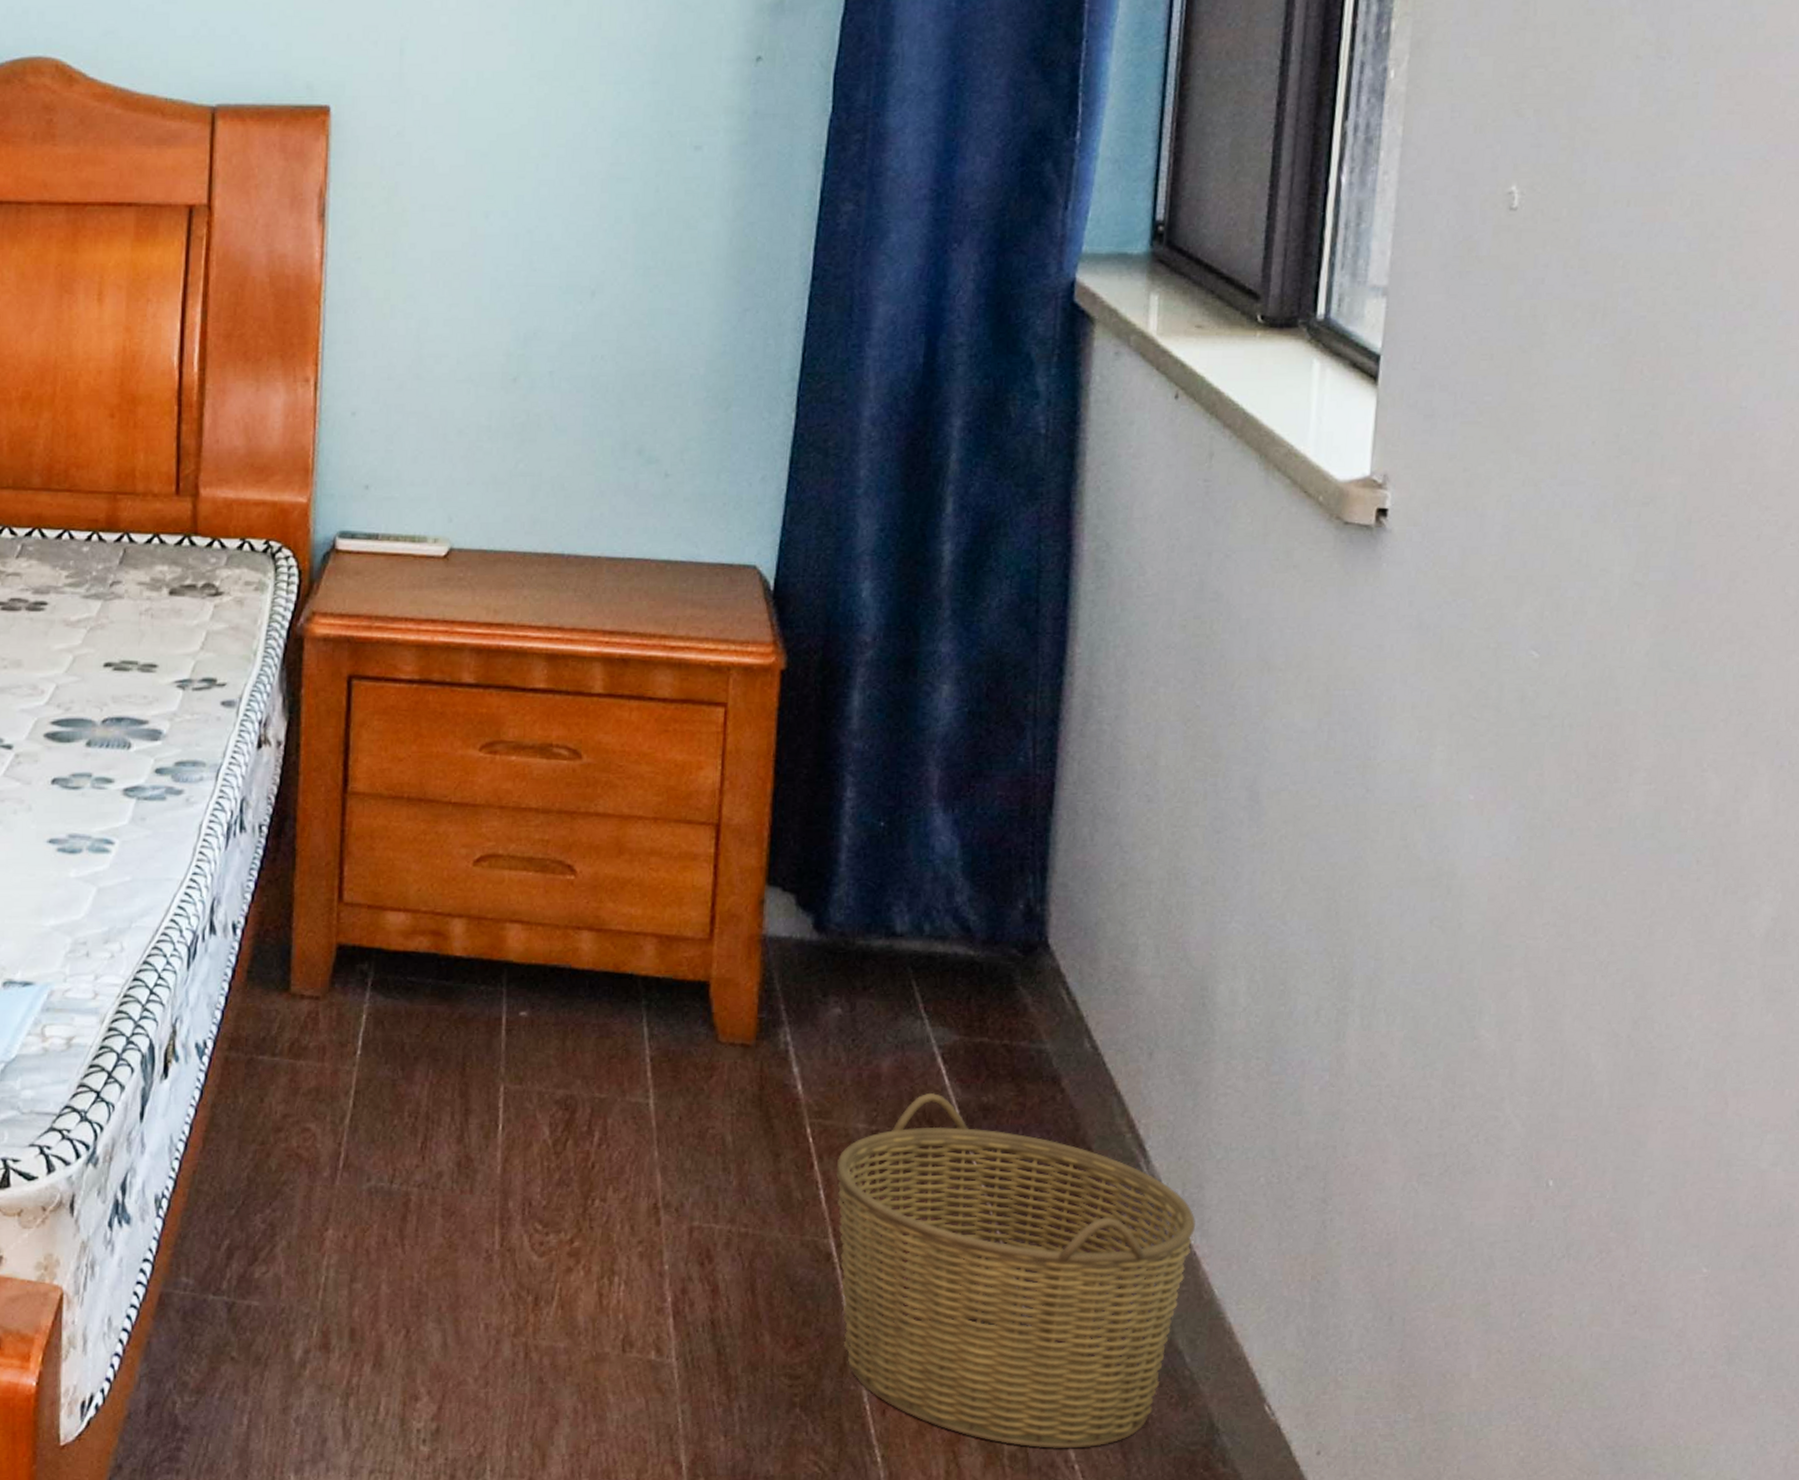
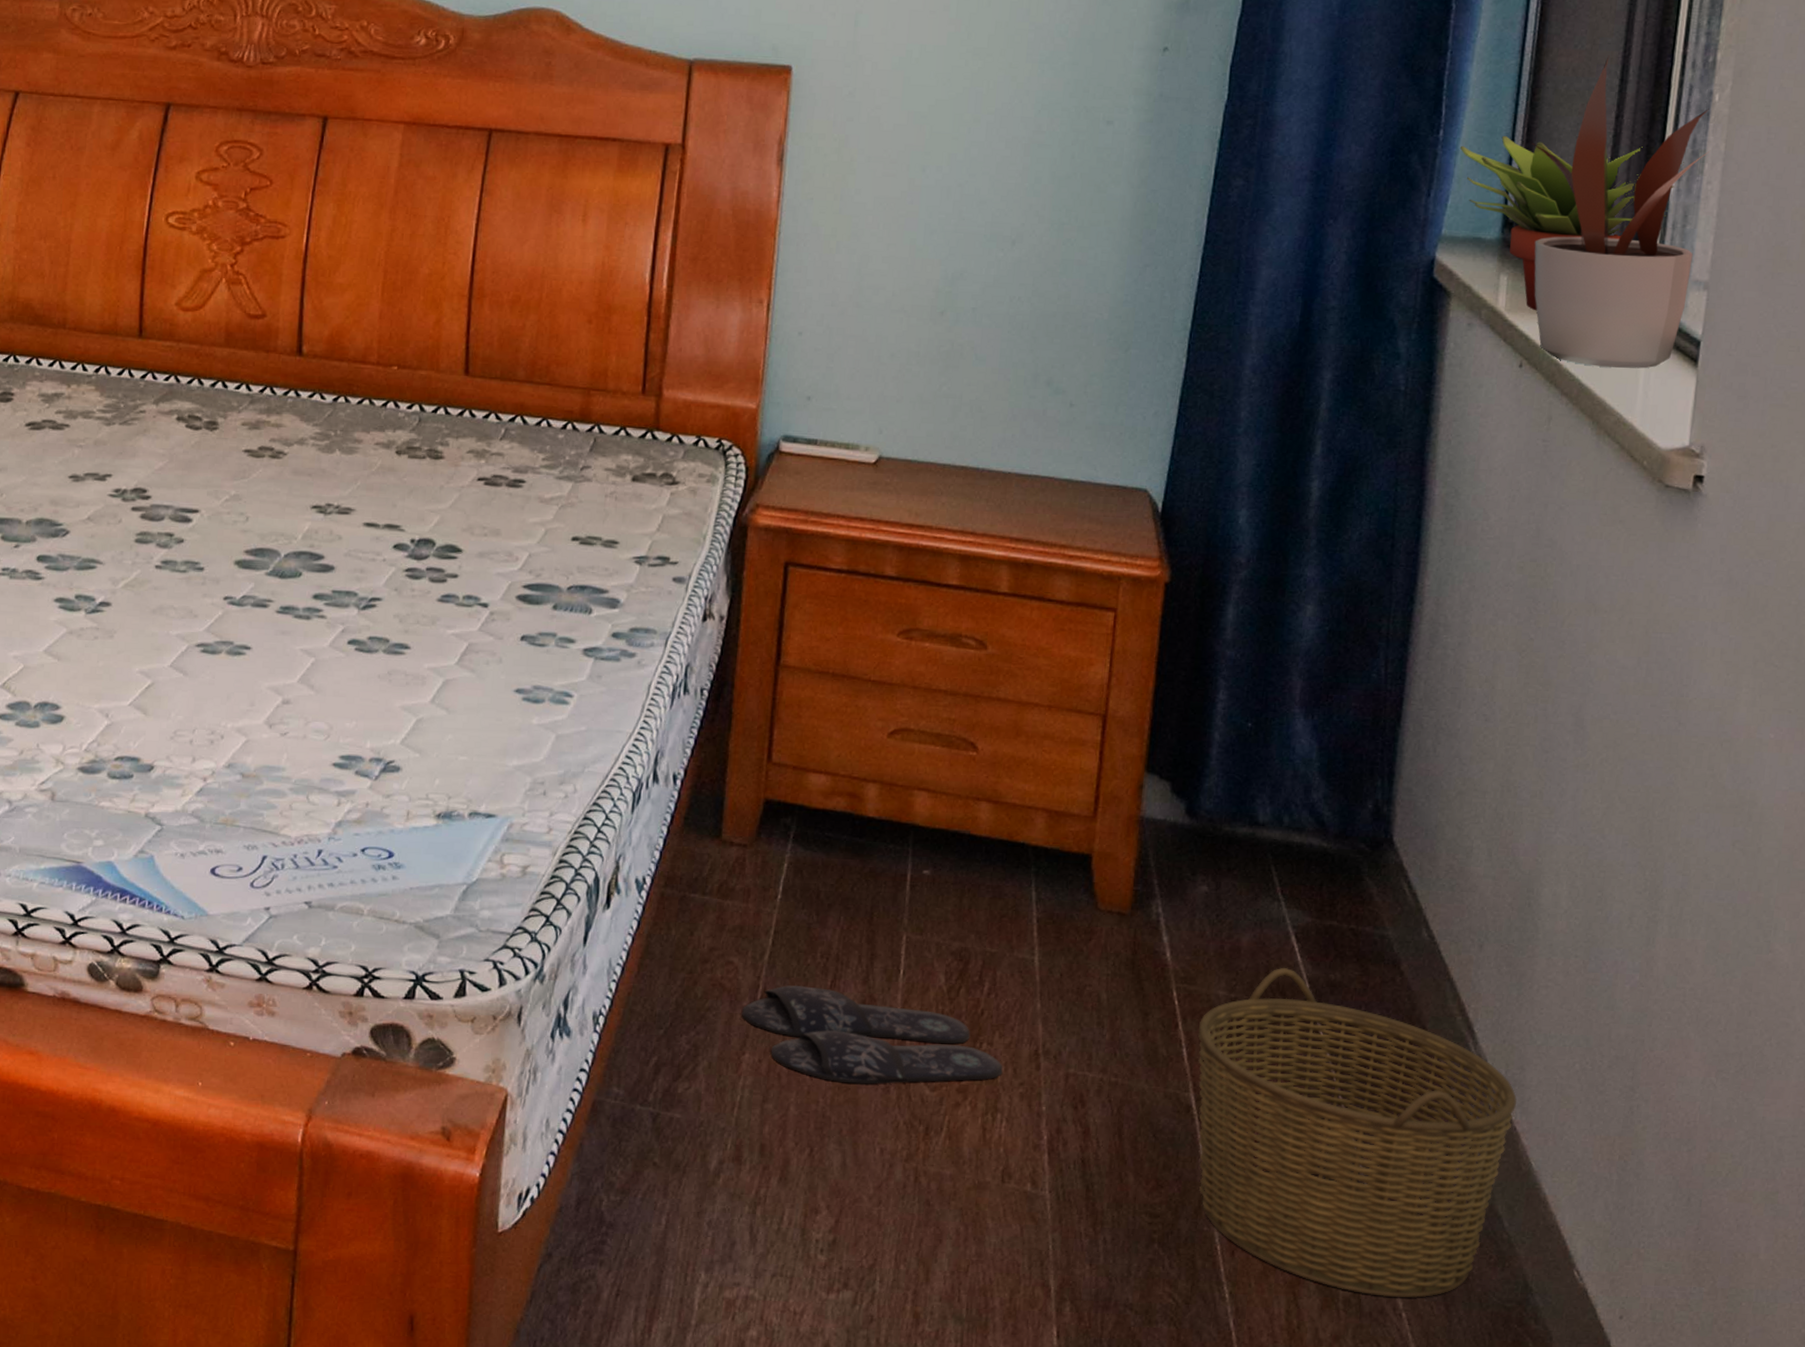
slippers: none [323,1150,619,1255] -> present [742,985,1003,1084]
succulent plant: none [1099,133,1357,333] -> present [1459,135,1684,311]
potted plant: none [1181,33,1385,393] -> present [1531,55,1709,369]

